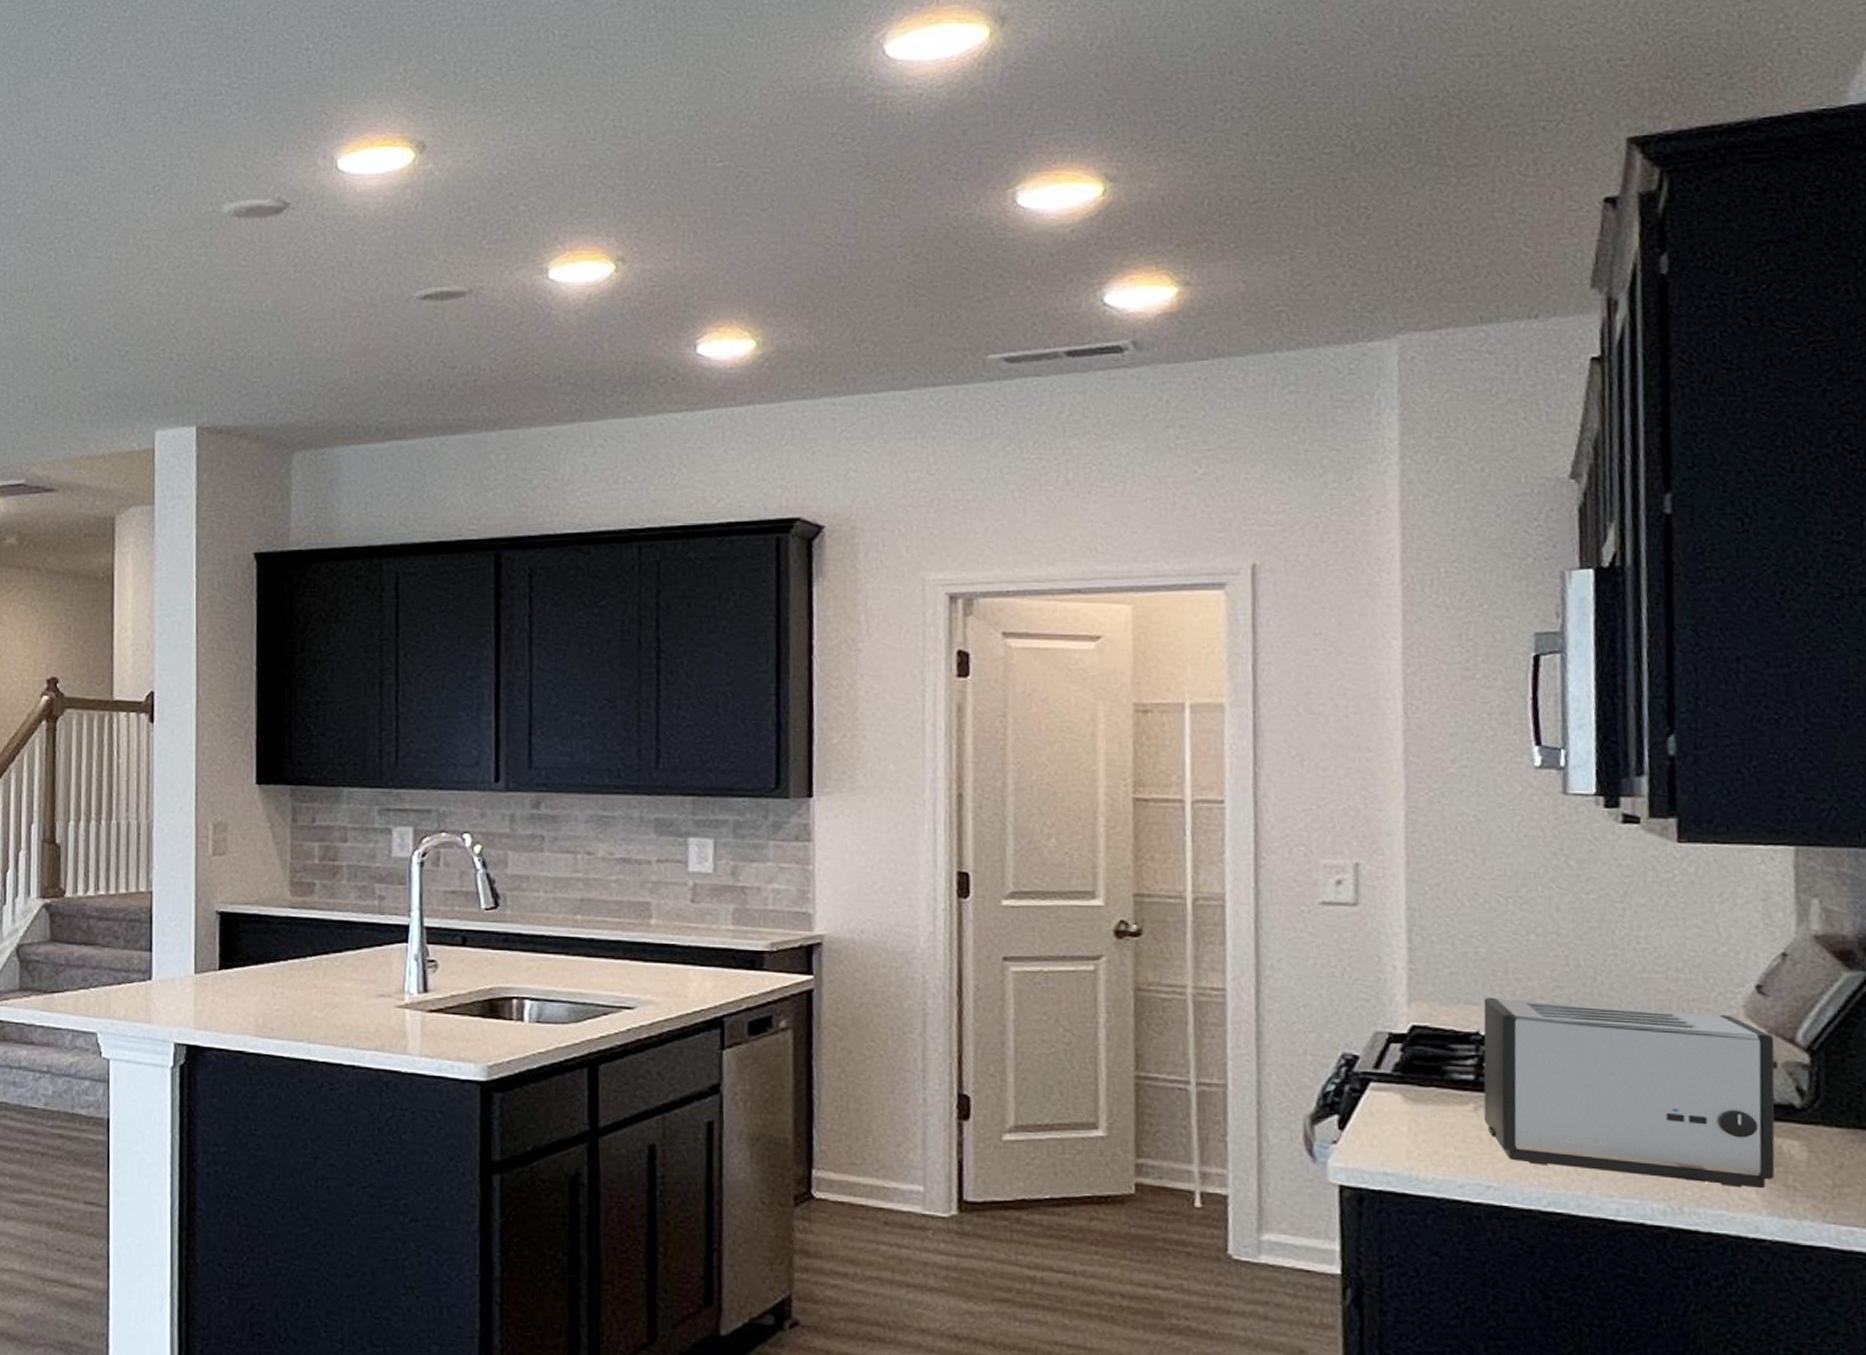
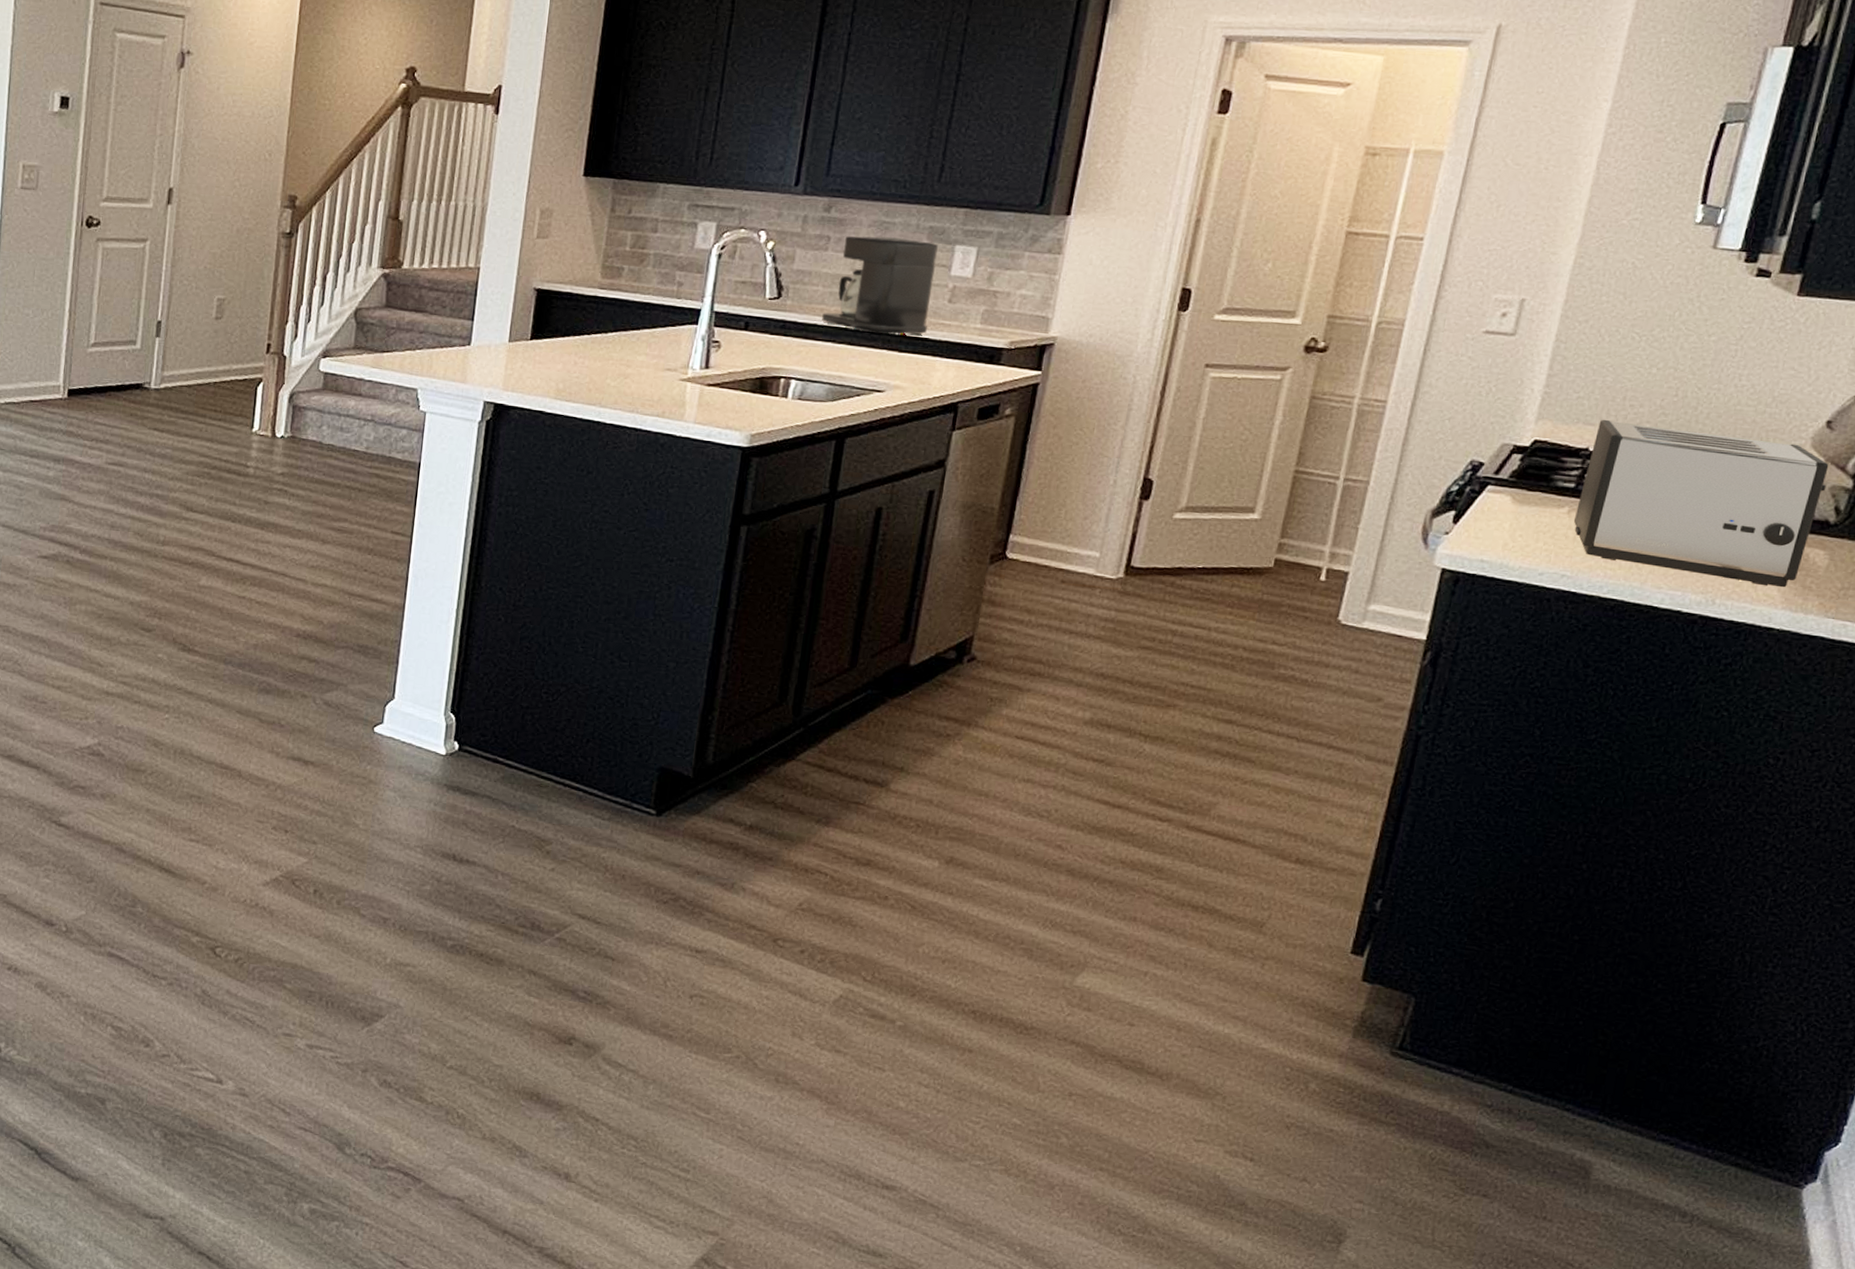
coffee maker: none [549,833,673,942] -> present [822,235,938,335]

